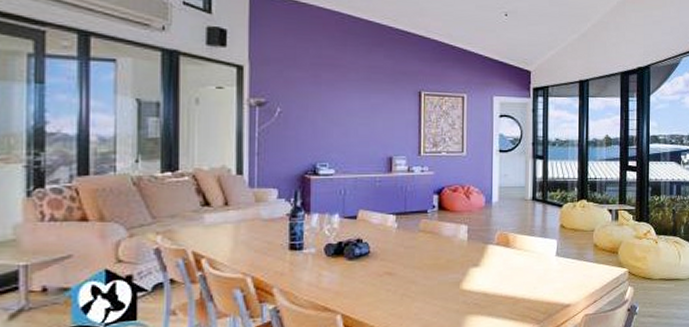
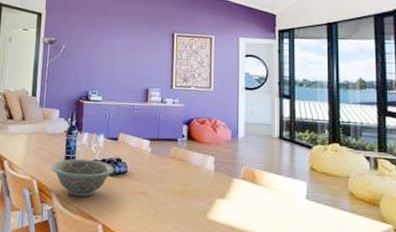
decorative bowl: none [270,243,355,289] -> present [51,158,115,197]

